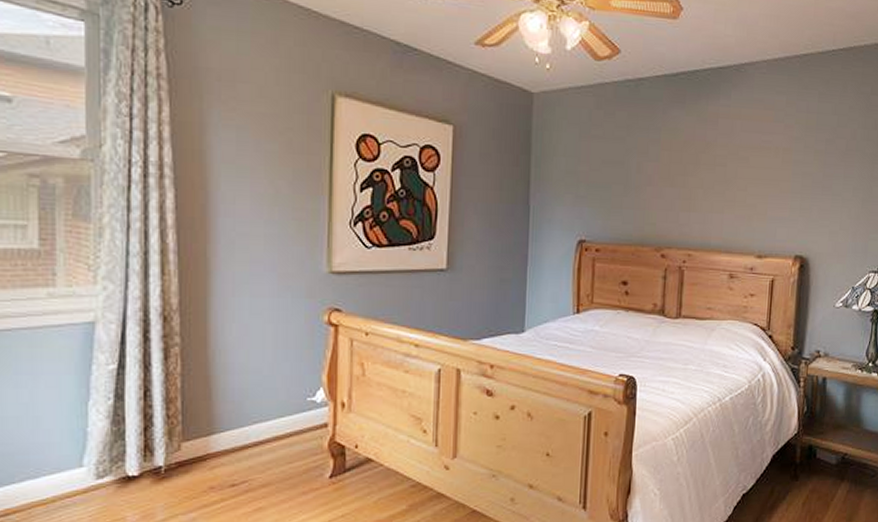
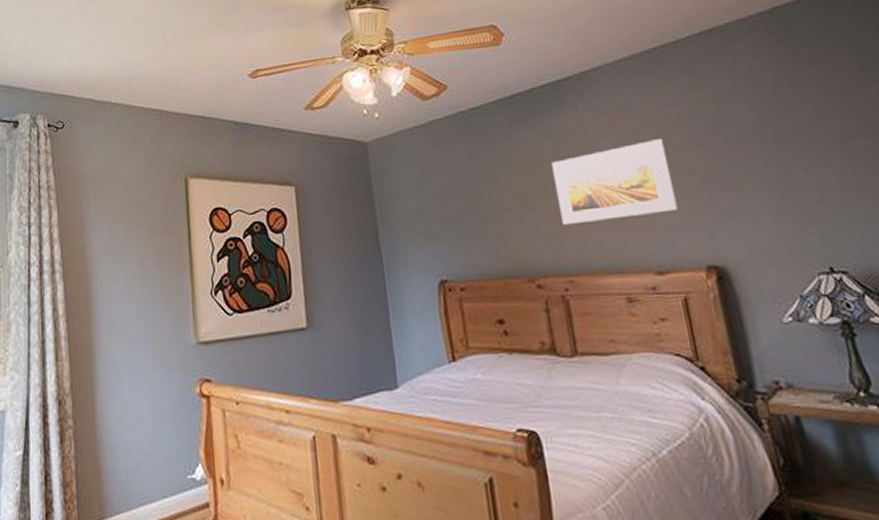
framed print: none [694,139,790,206] -> present [550,139,678,224]

